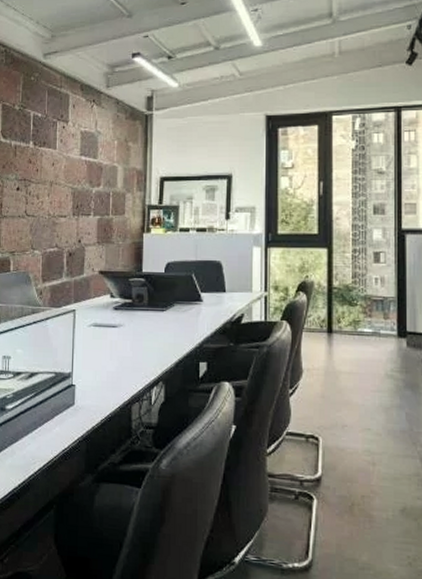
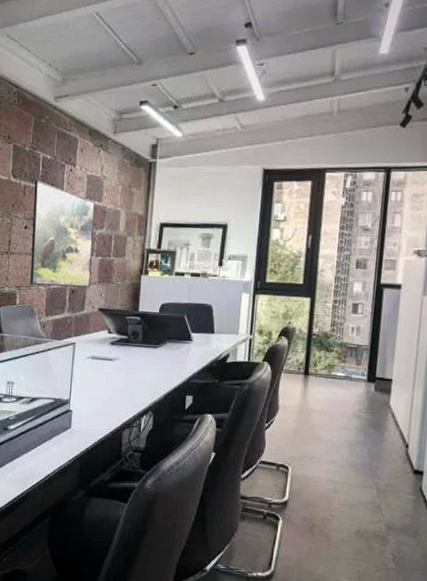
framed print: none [24,139,90,250] -> present [30,180,95,288]

